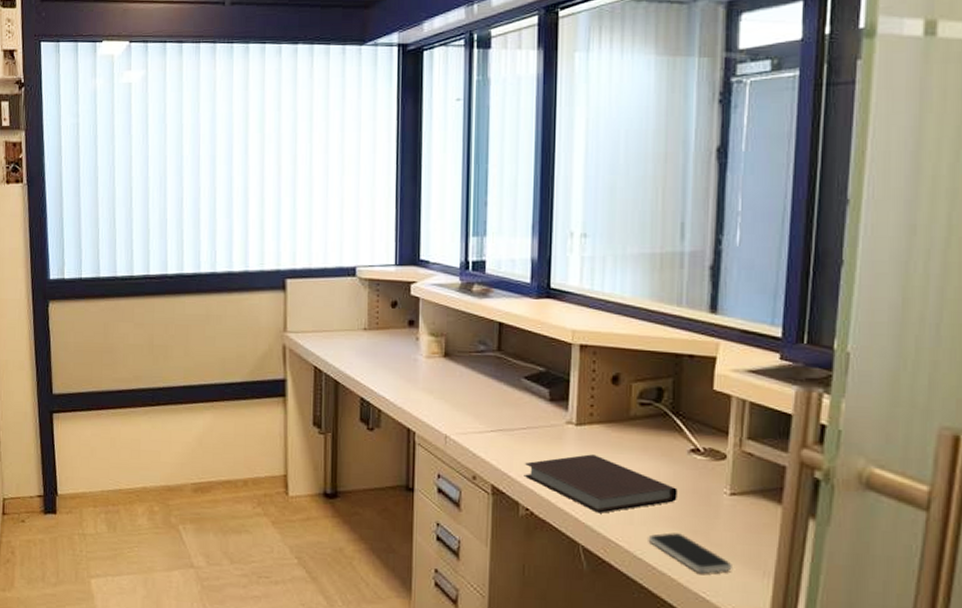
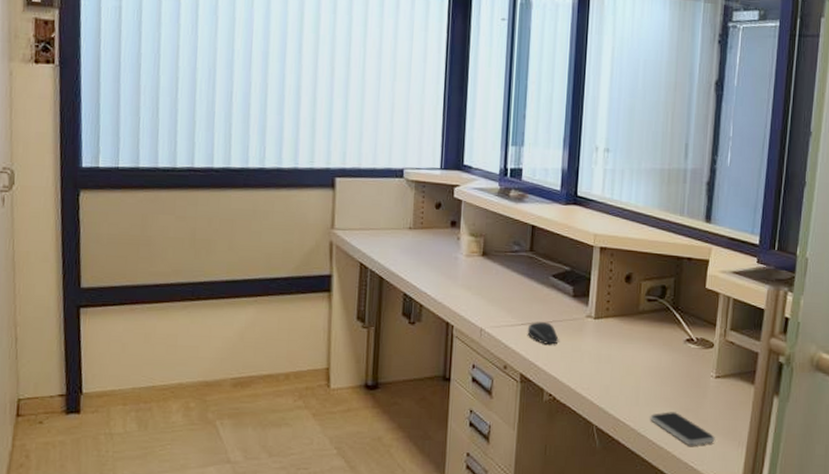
computer mouse: none [498,428,535,454] -> present [527,322,559,345]
notebook: present [524,454,677,513] -> none [548,344,675,397]

